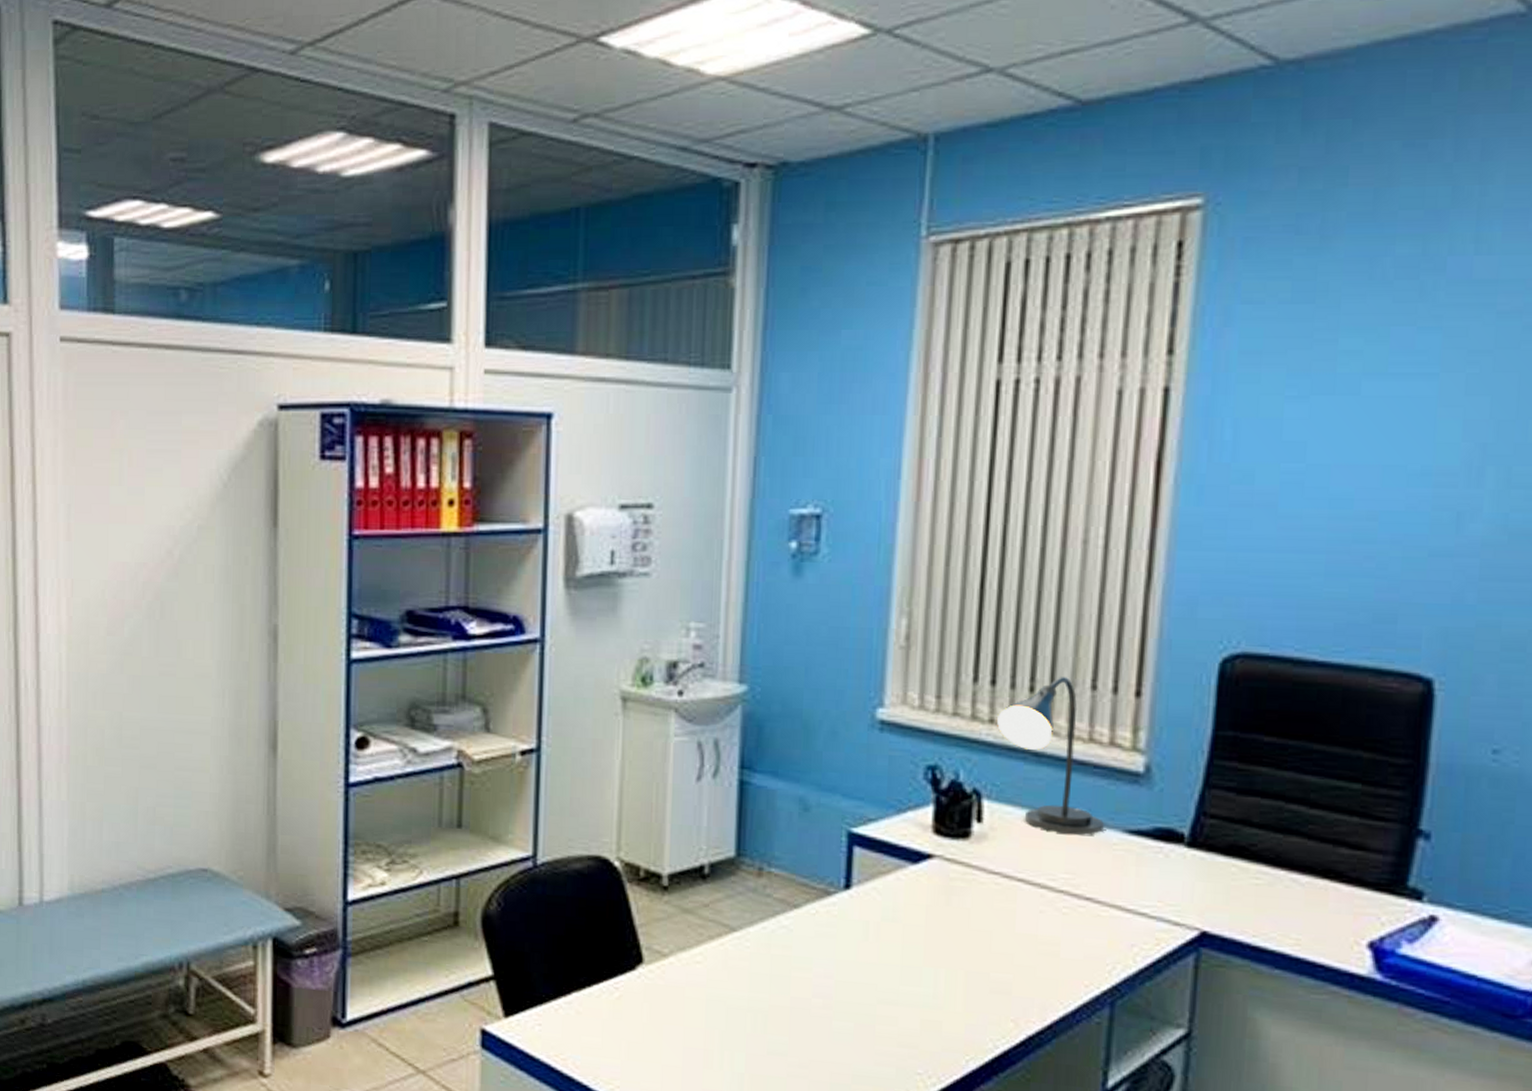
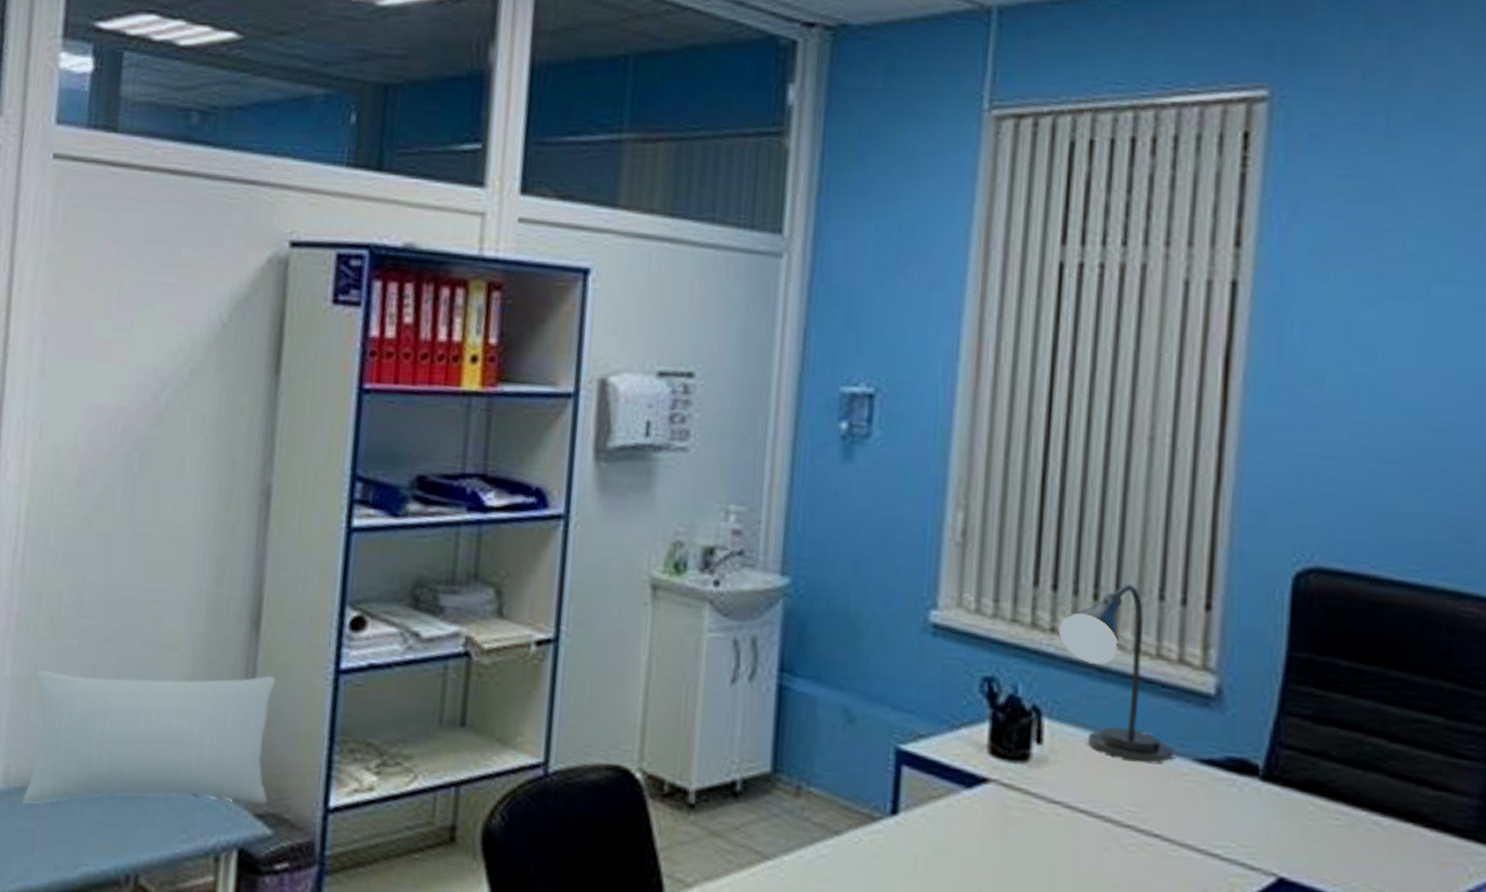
pillow: none [87,790,294,906] -> present [22,670,275,806]

